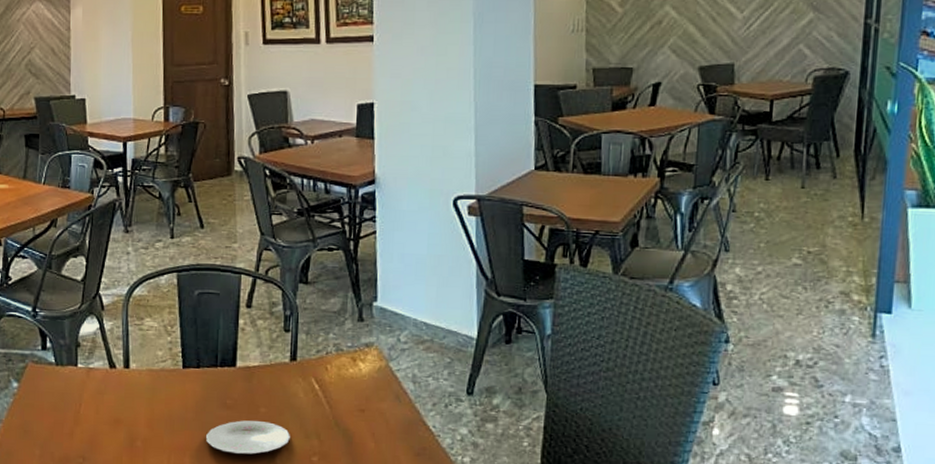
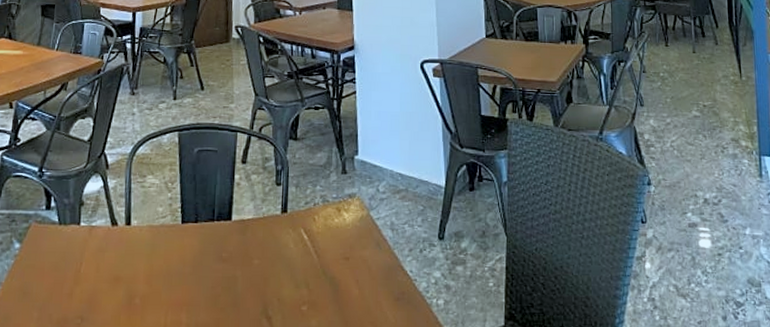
plate: present [206,420,290,455] -> none [202,272,281,307]

